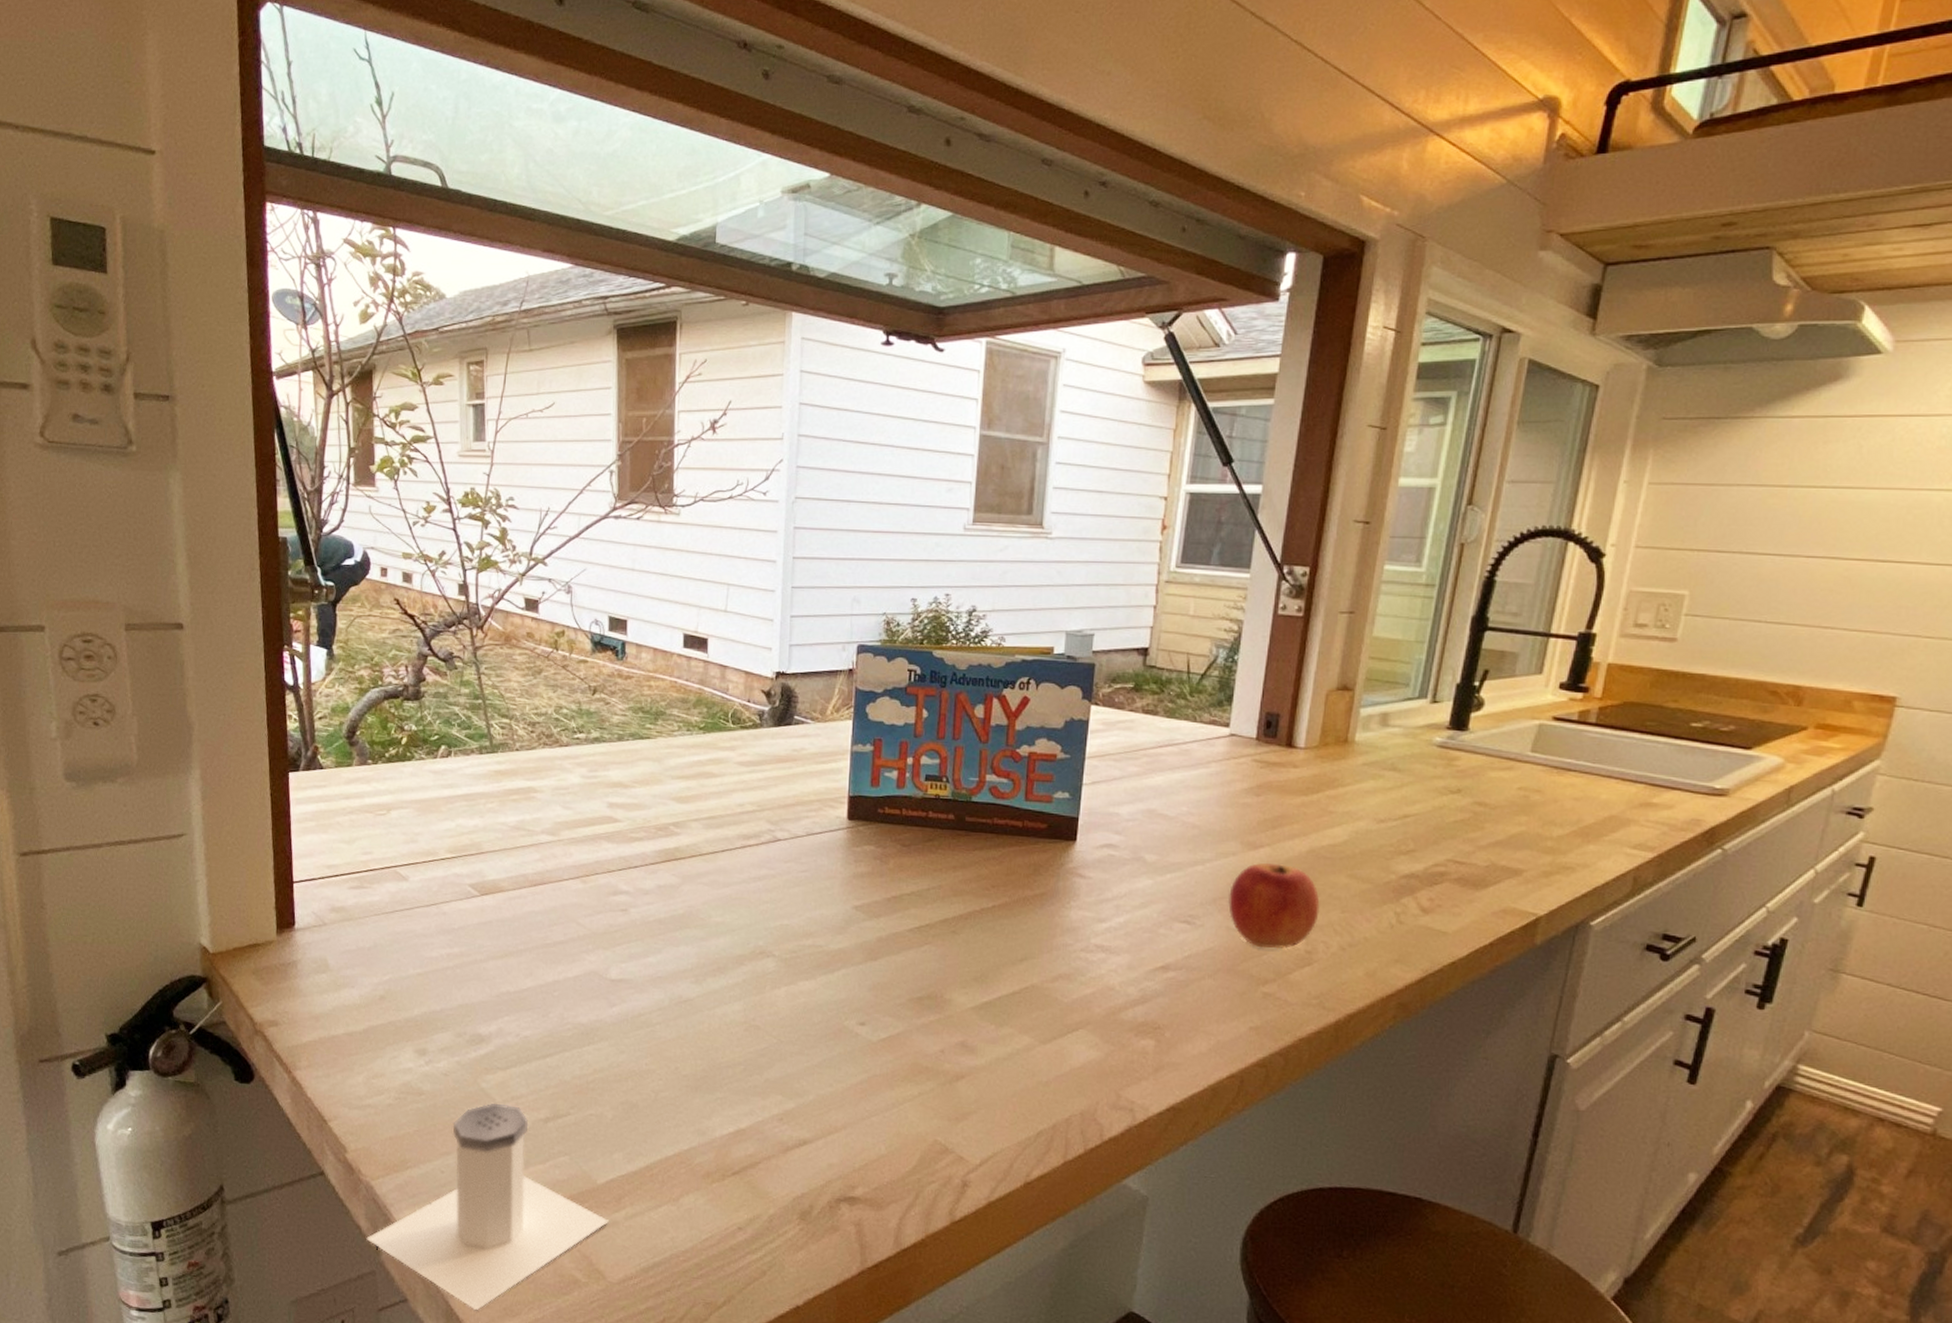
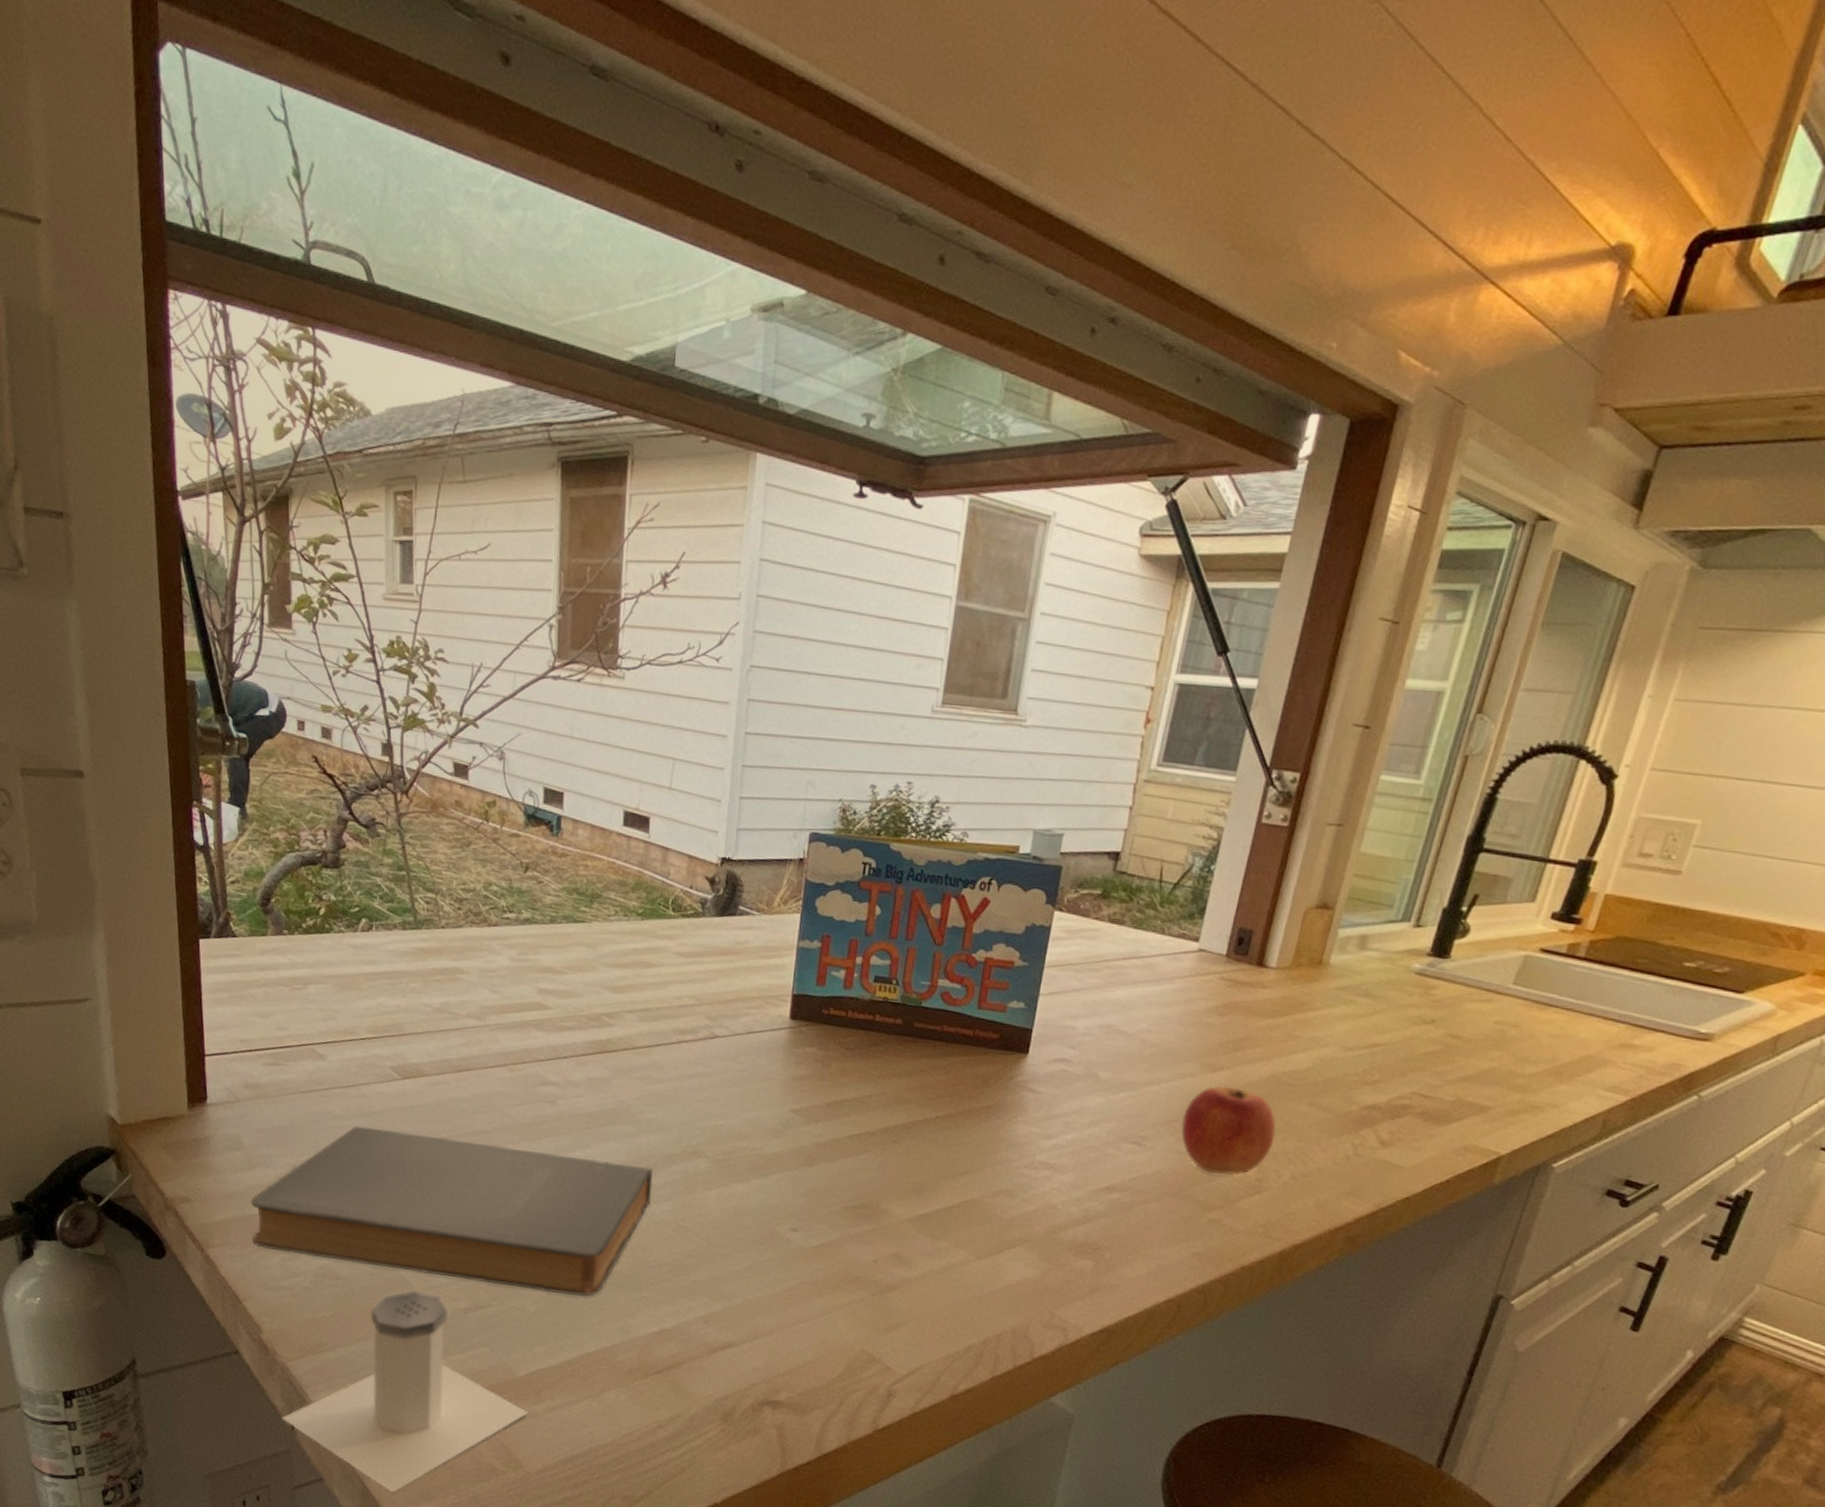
book: none [337,943,724,1101] -> present [251,1125,654,1297]

